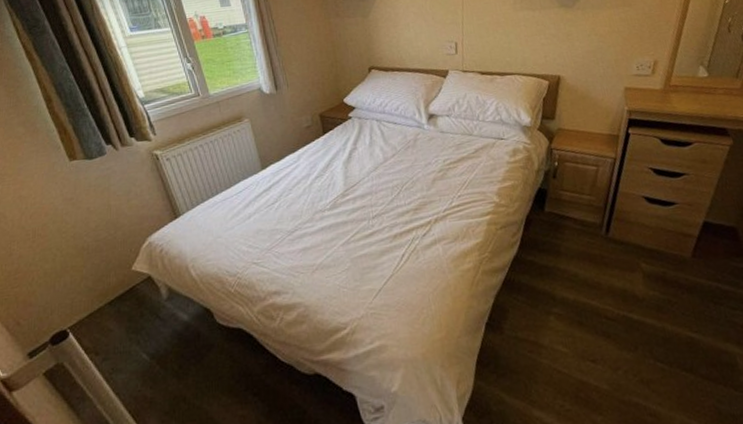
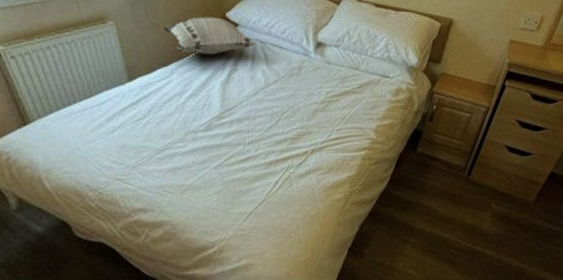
decorative pillow: none [291,103,373,139] -> present [164,17,257,55]

